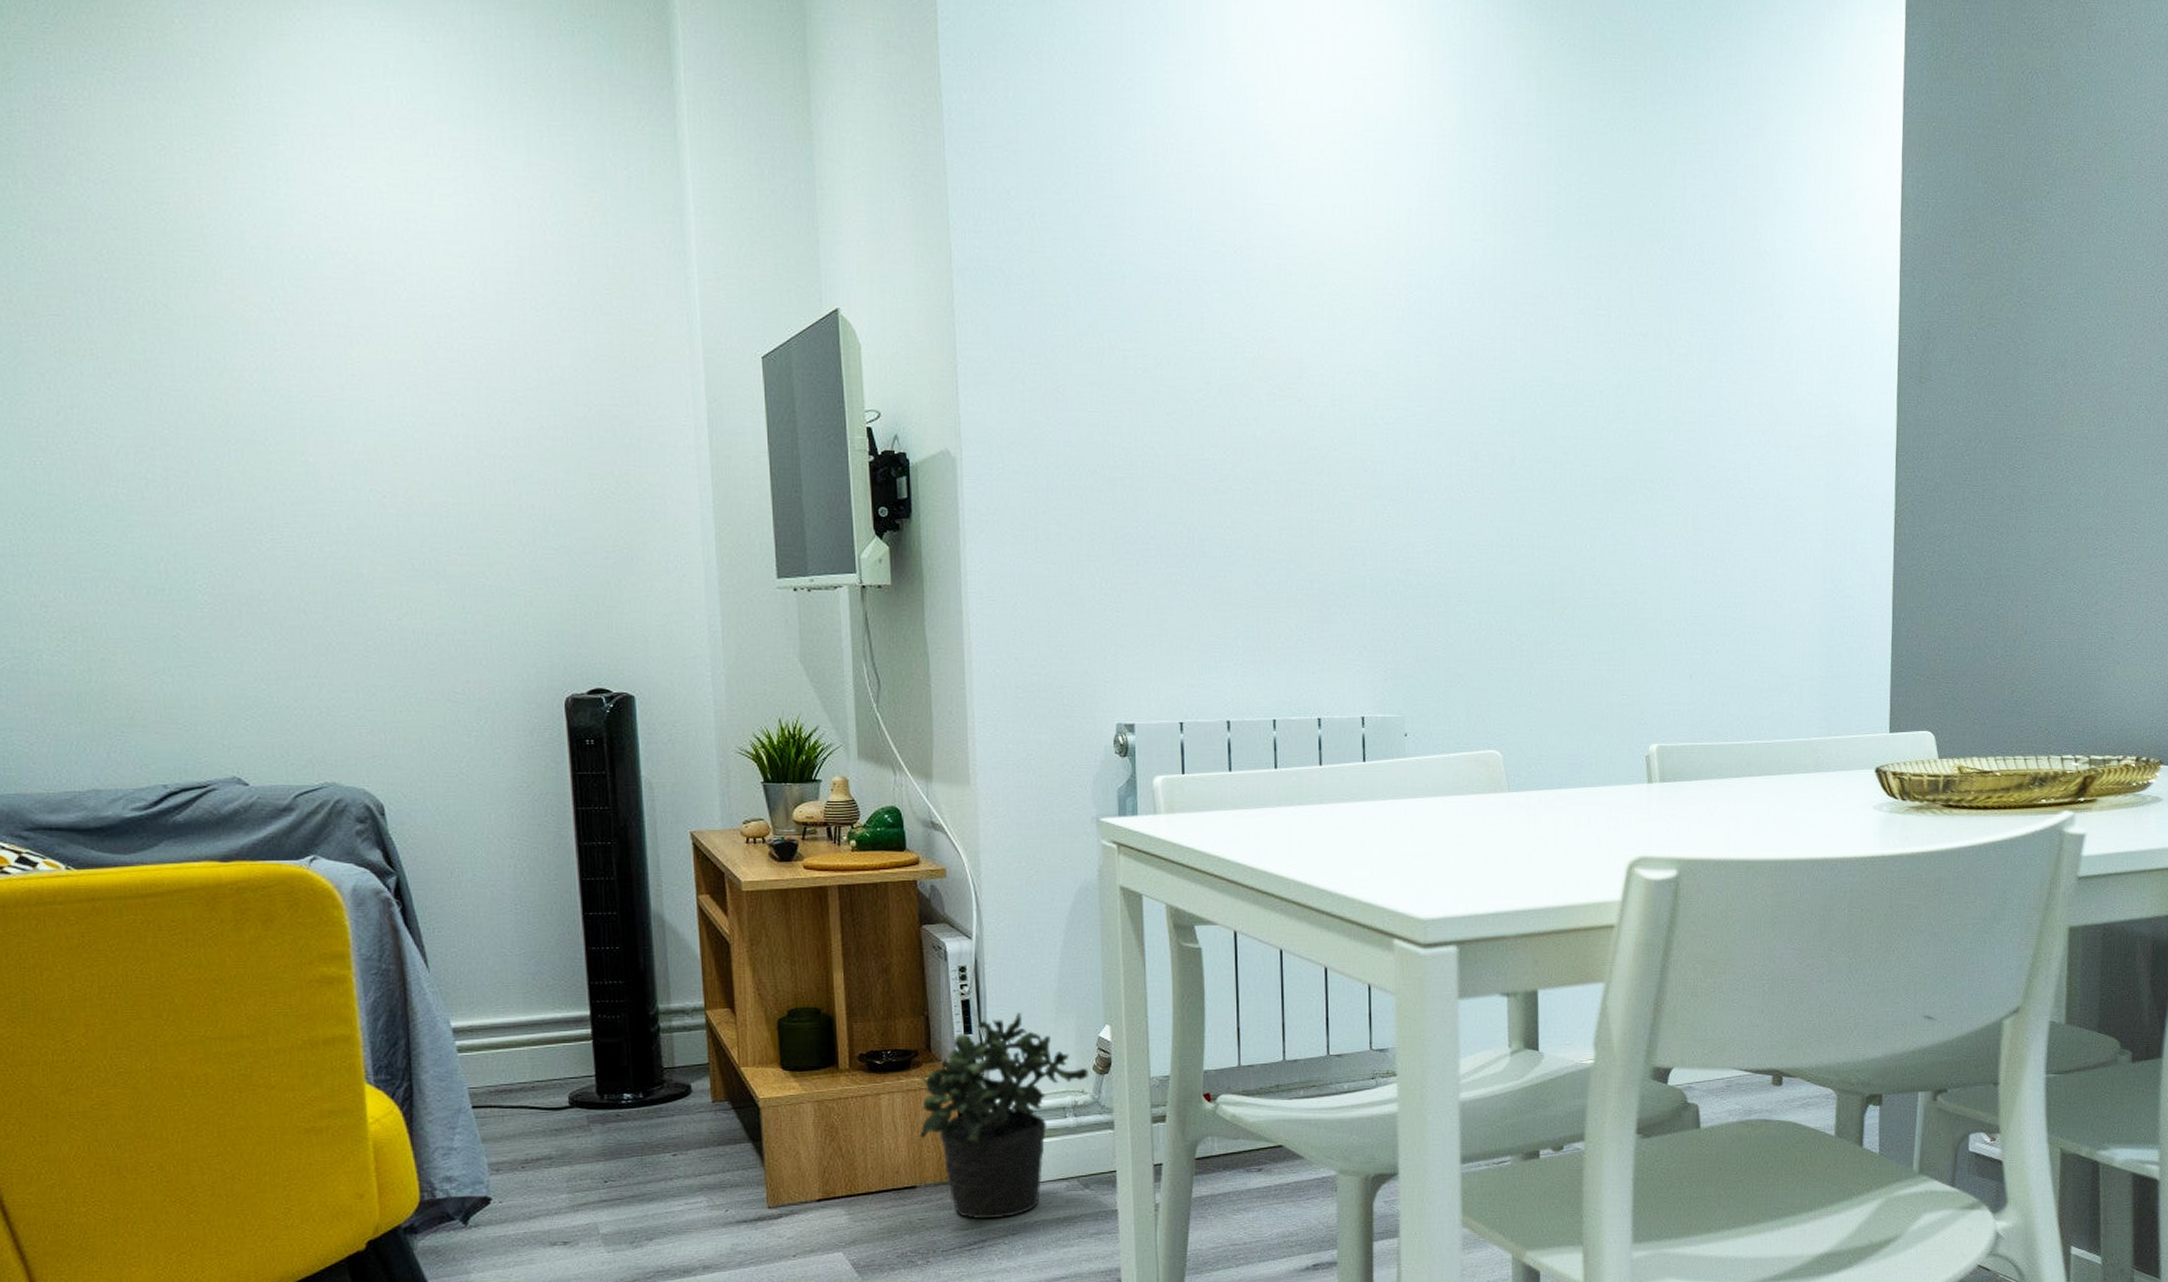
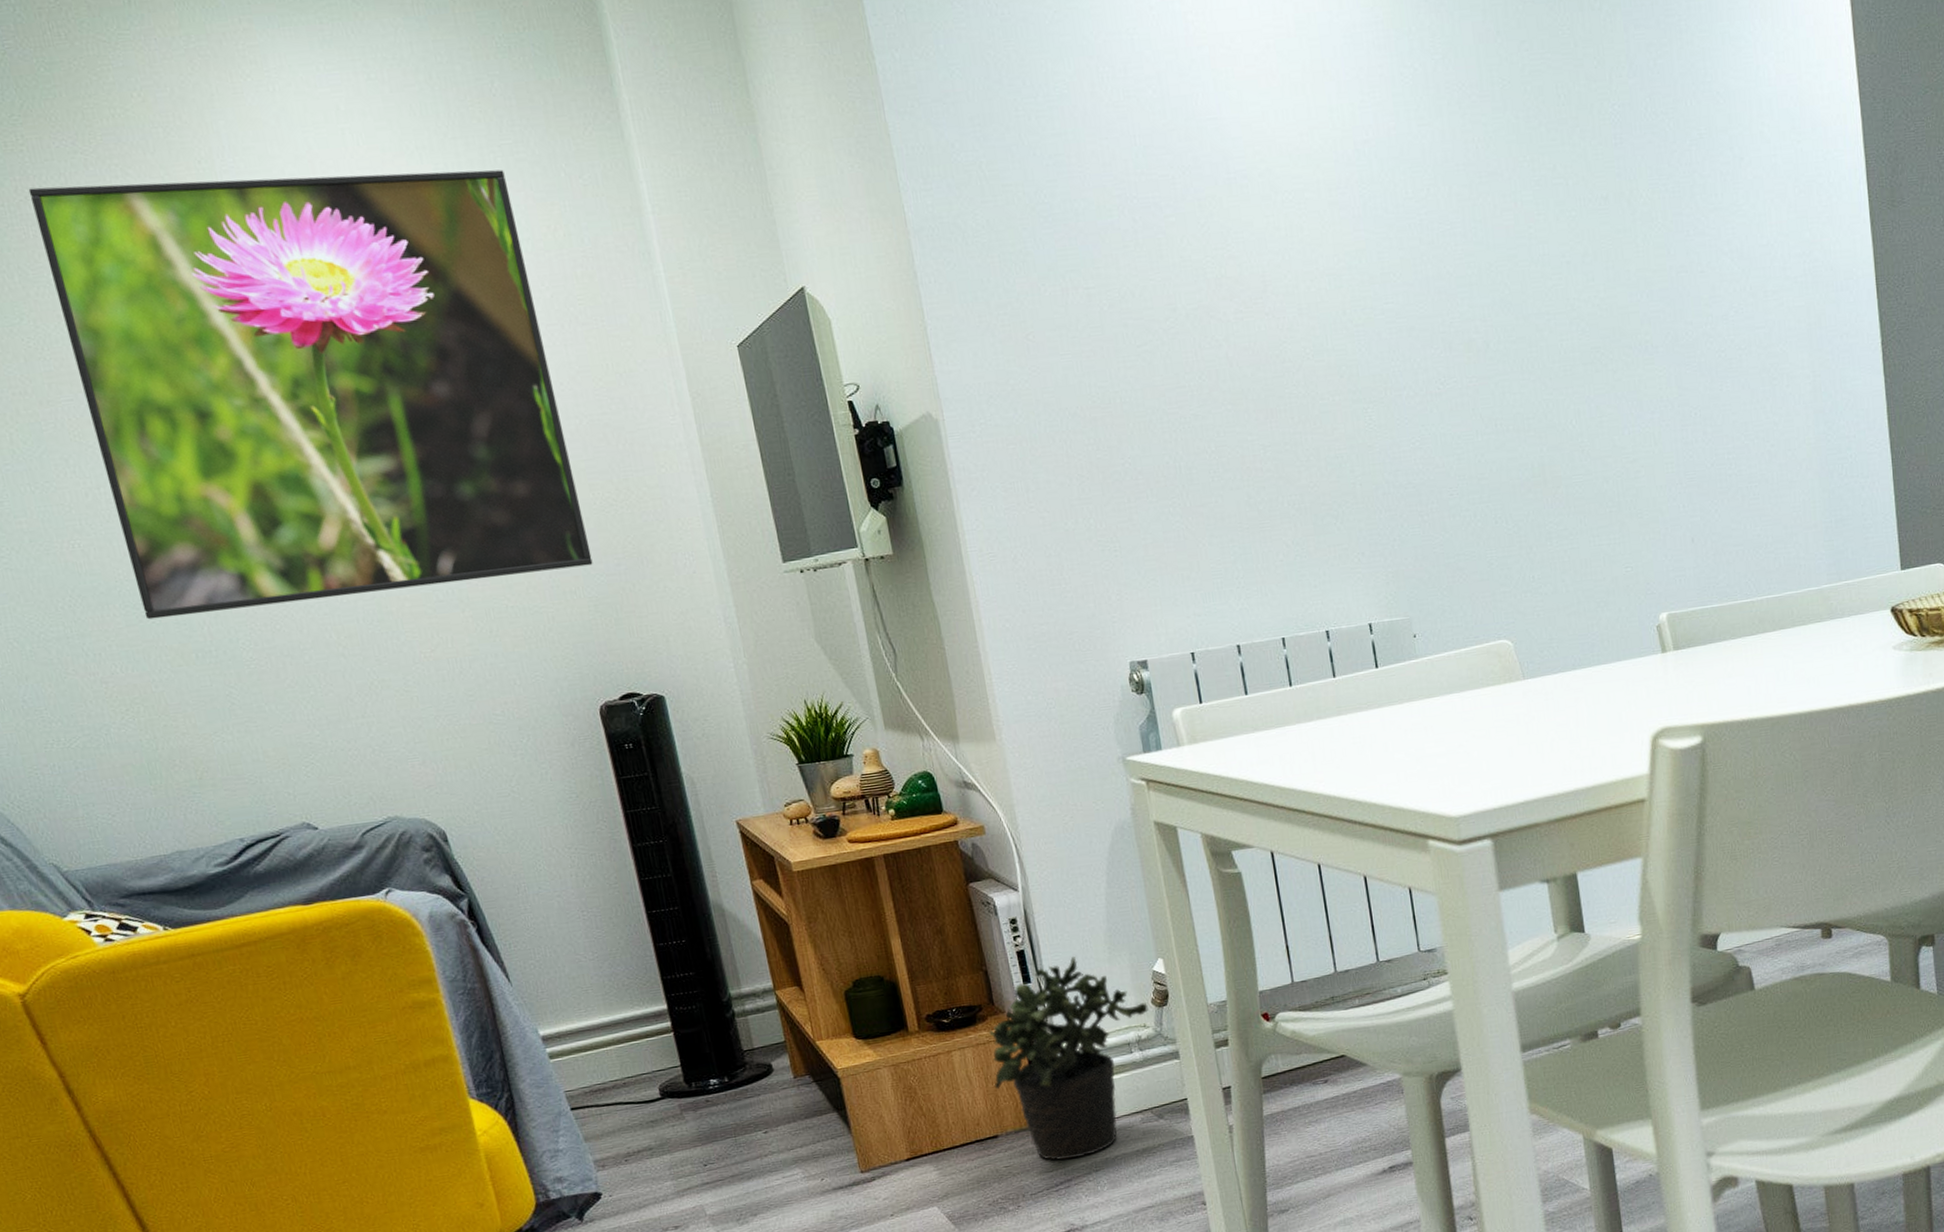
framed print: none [48,97,581,555] -> present [28,169,593,620]

